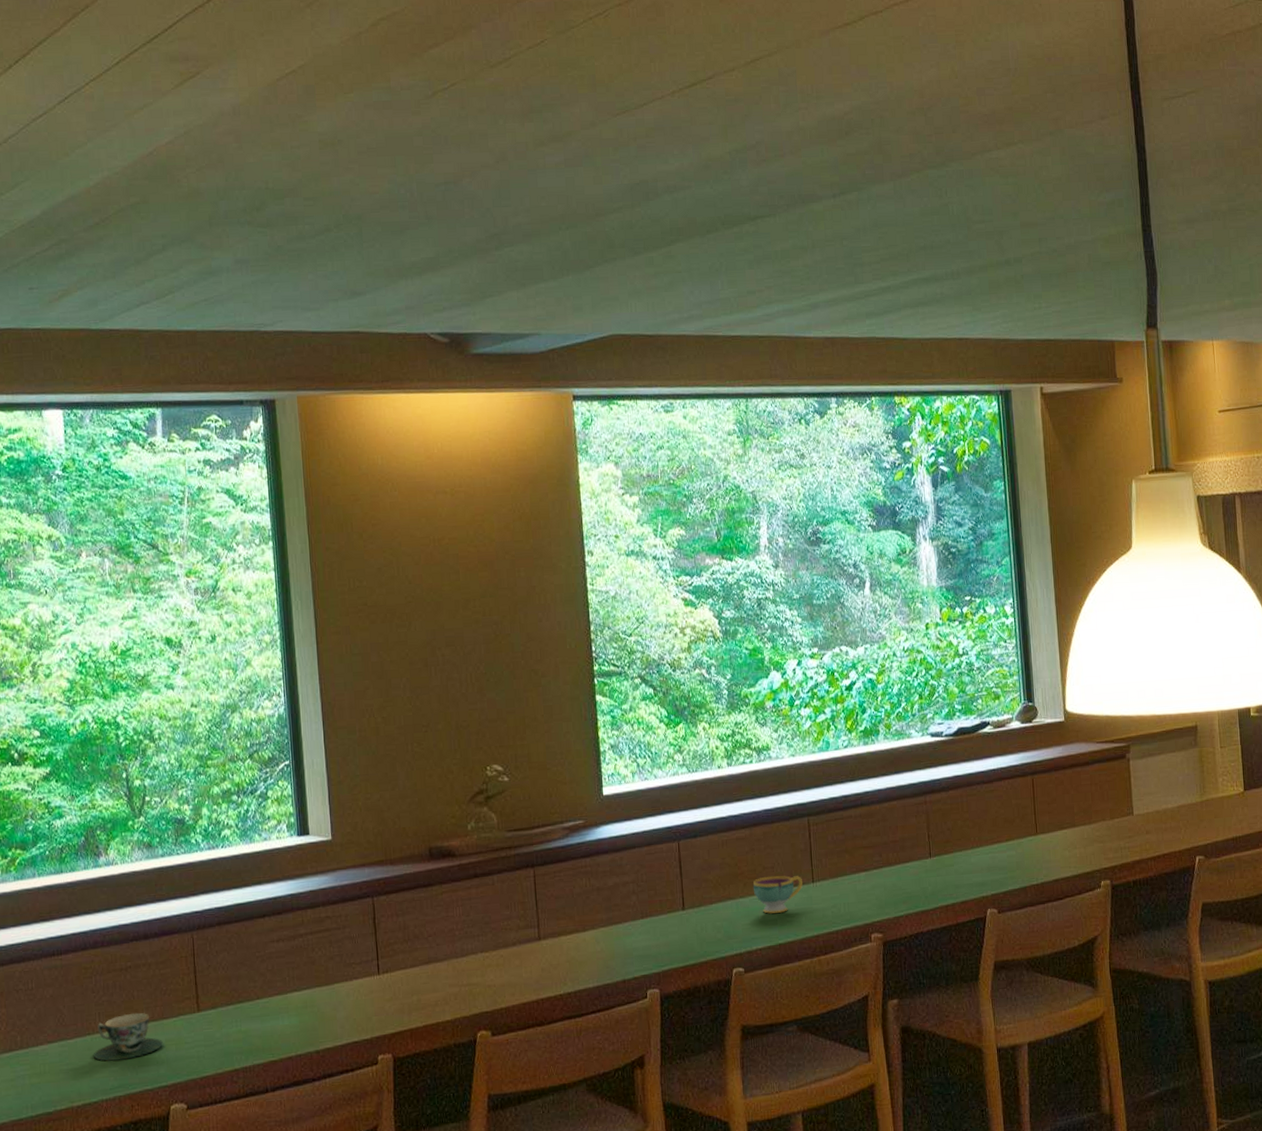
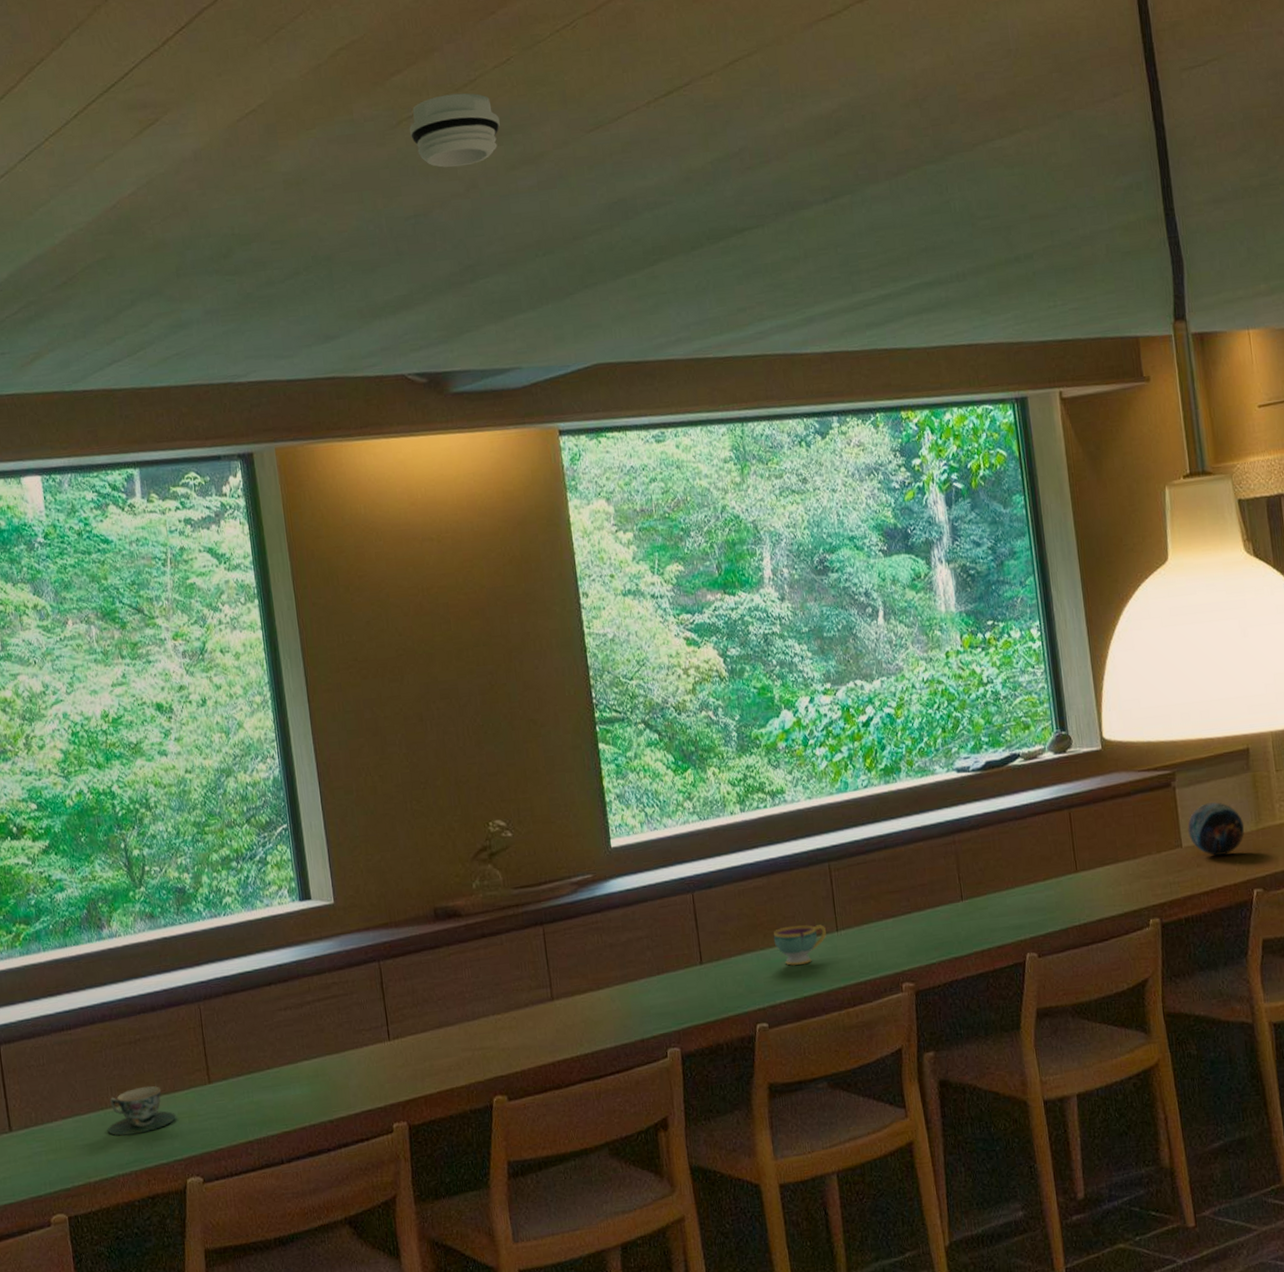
smoke detector: none [444,70,531,140] -> present [409,93,500,168]
decorative orb: none [1139,774,1191,824] -> present [1187,802,1245,856]

